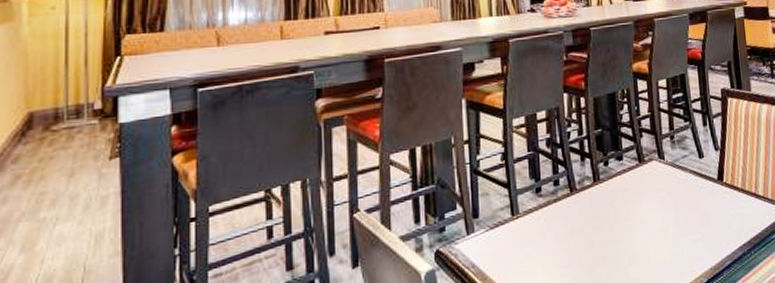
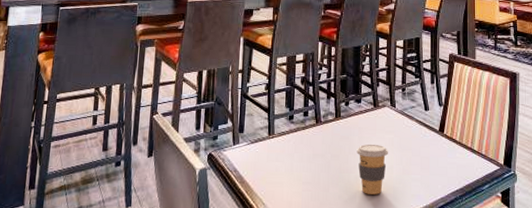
coffee cup: none [623,206,661,267] -> present [357,144,388,195]

